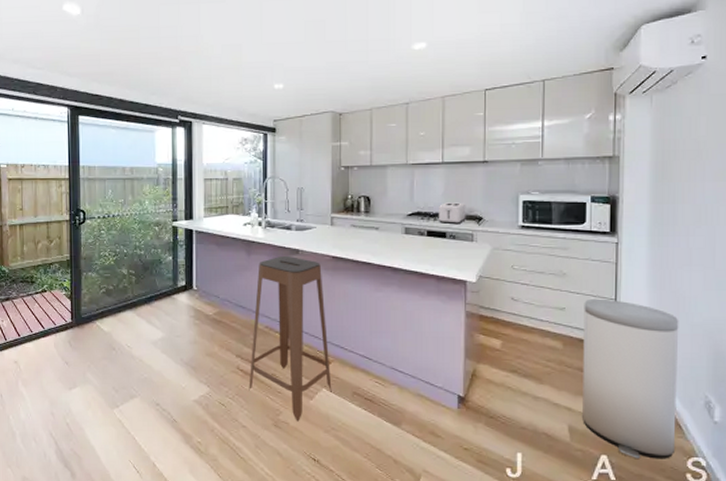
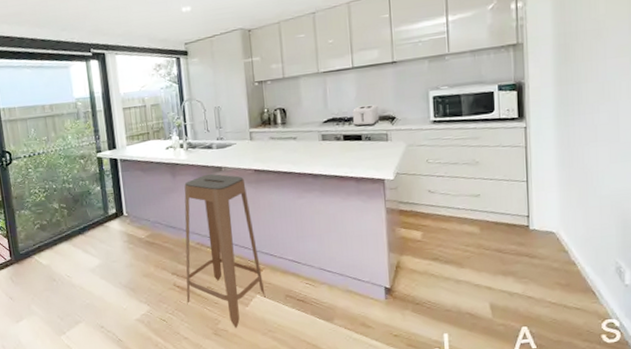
pedal bin: present [581,298,679,460] -> none [497,182,590,328]

